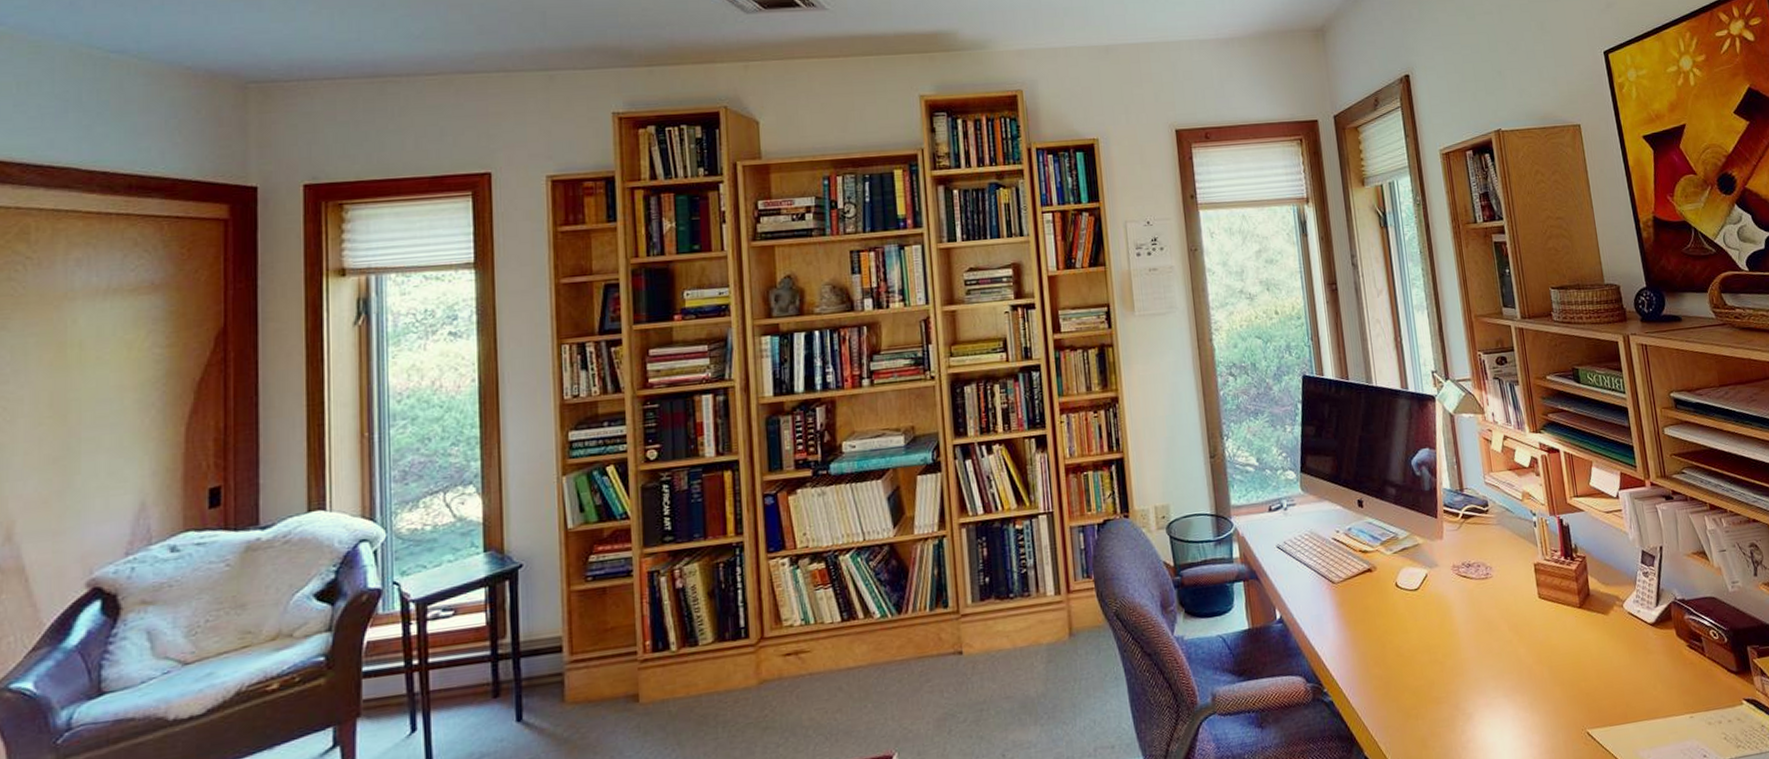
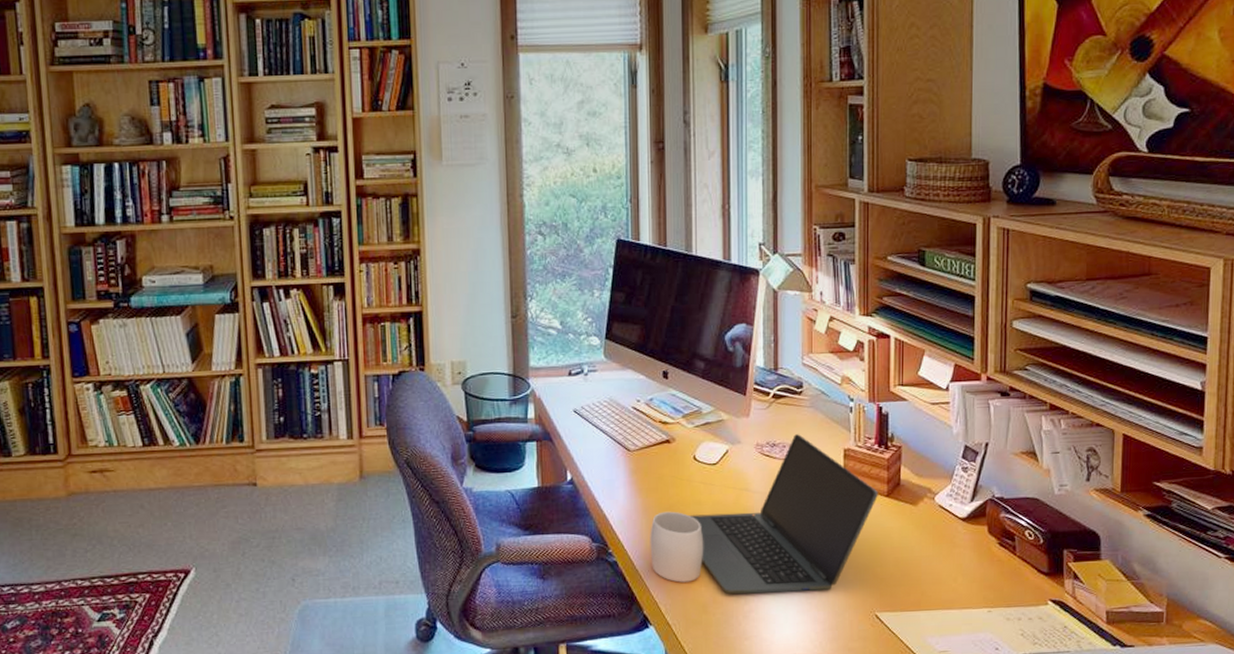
mug: none [1362,642,1417,718] -> present [650,511,704,583]
laptop: none [1398,552,1572,726] -> present [689,434,878,595]

